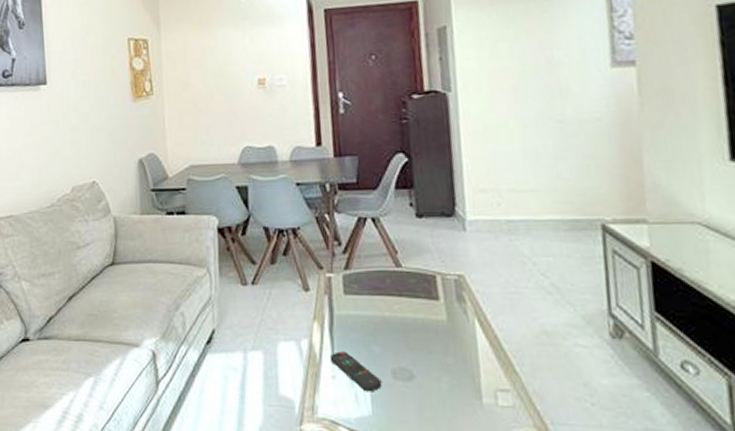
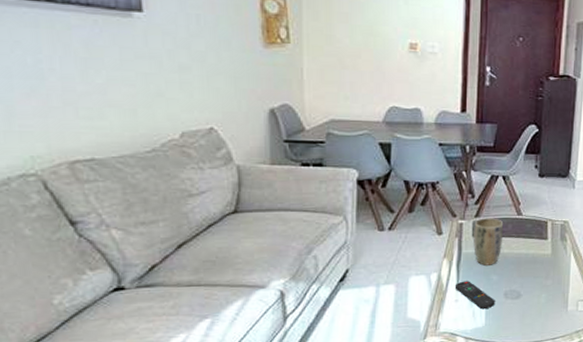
plant pot: none [344,270,382,332] -> present [473,218,504,266]

